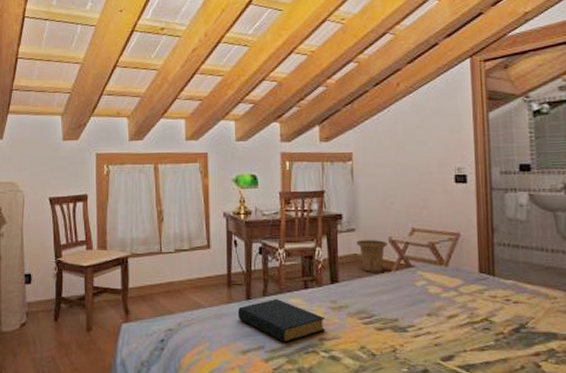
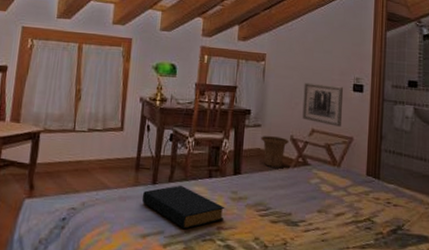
wall art: none [398,178,445,223] -> present [302,82,344,127]

